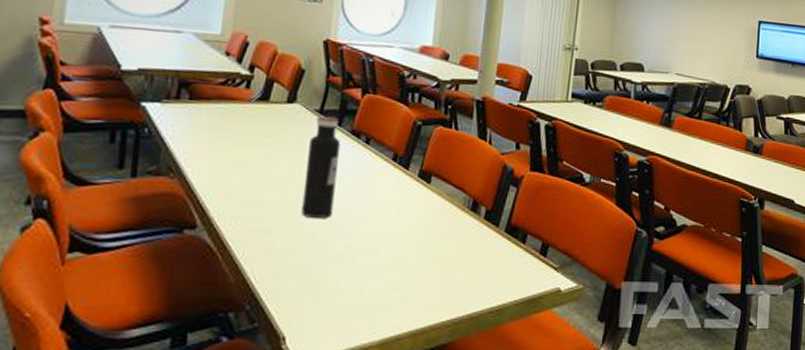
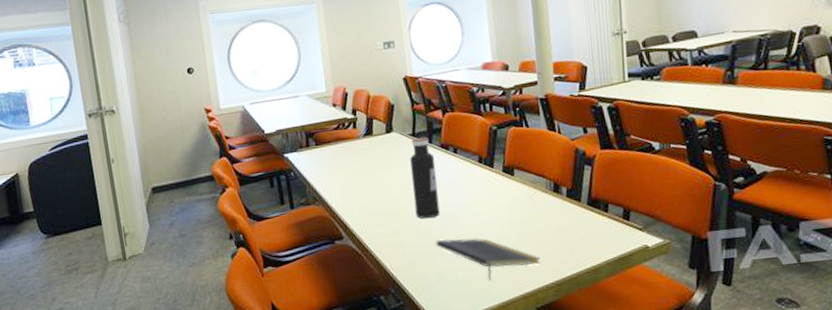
notepad: none [318,247,442,308] -> present [436,238,541,280]

